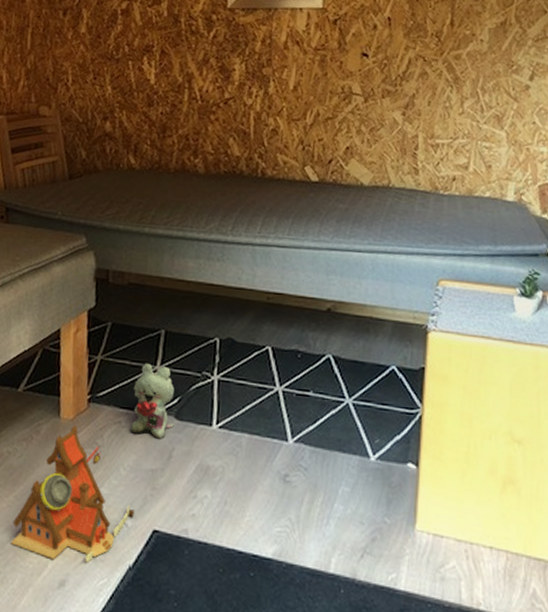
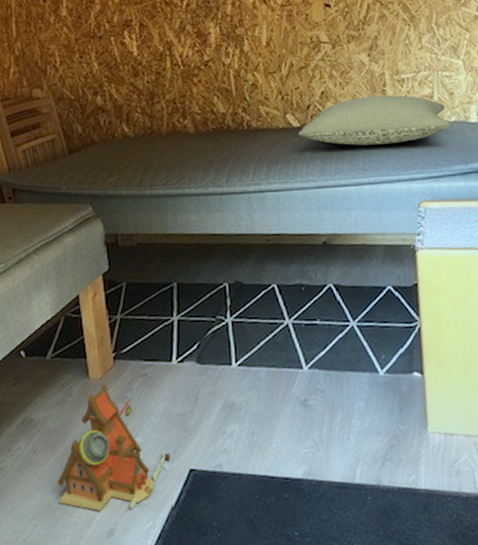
plush toy: present [130,364,174,439] -> none [154,316,196,384]
pillow: none [316,158,484,213] -> present [298,95,451,146]

